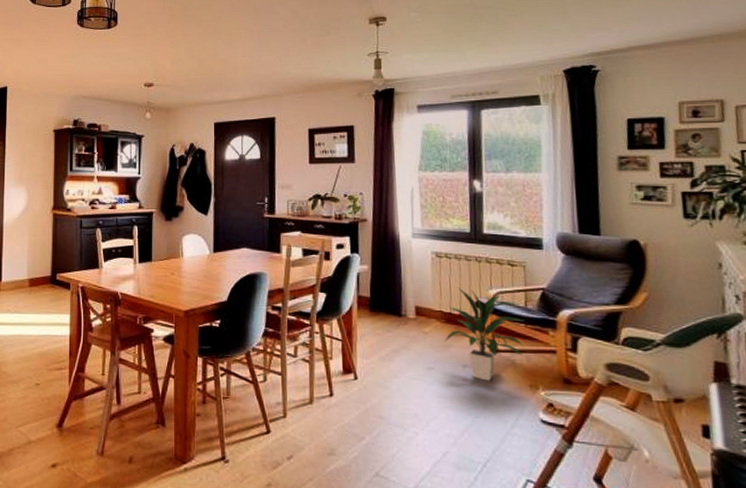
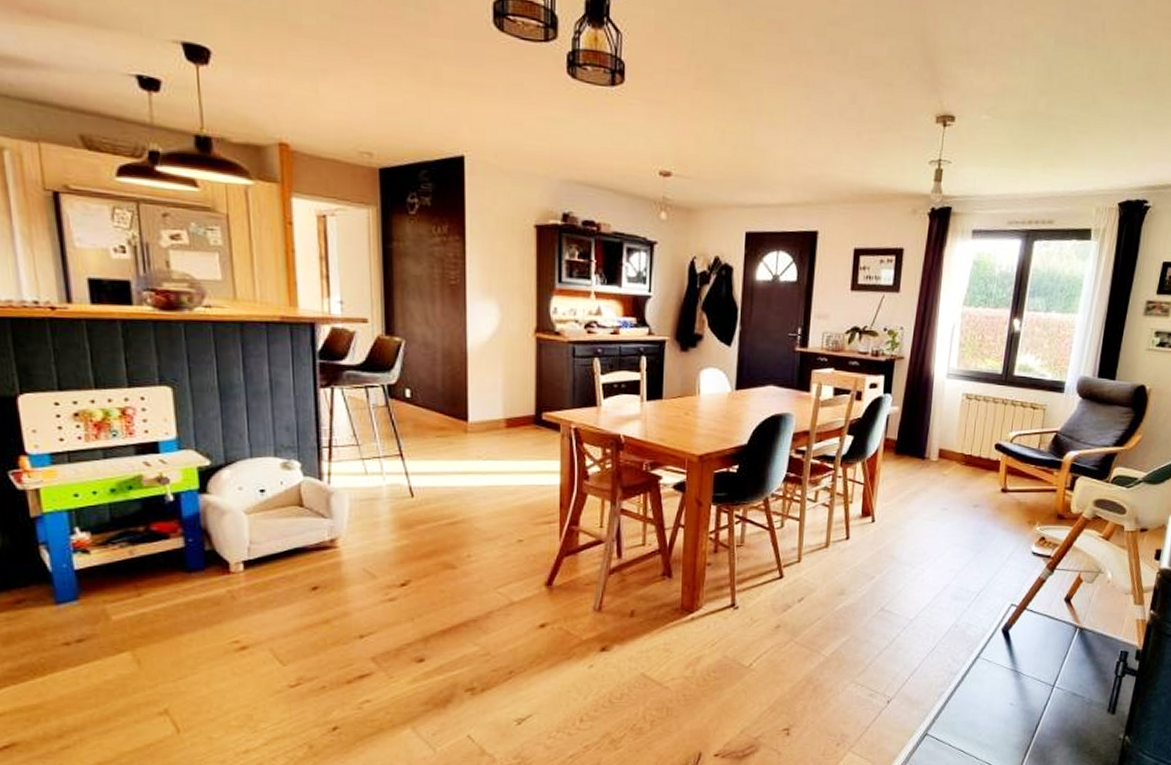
indoor plant: present [443,287,524,381] -> none [960,429,1035,519]

